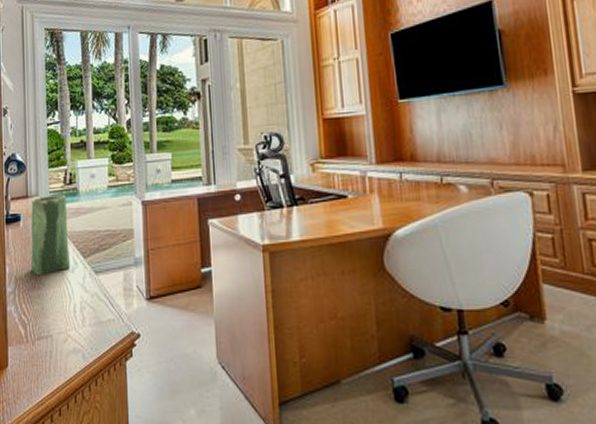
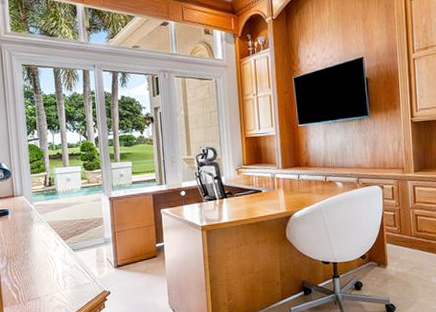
vase: present [31,194,71,275] -> none [17,194,53,255]

